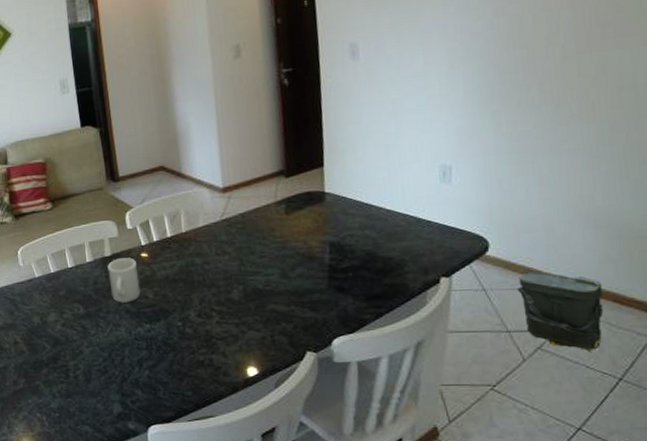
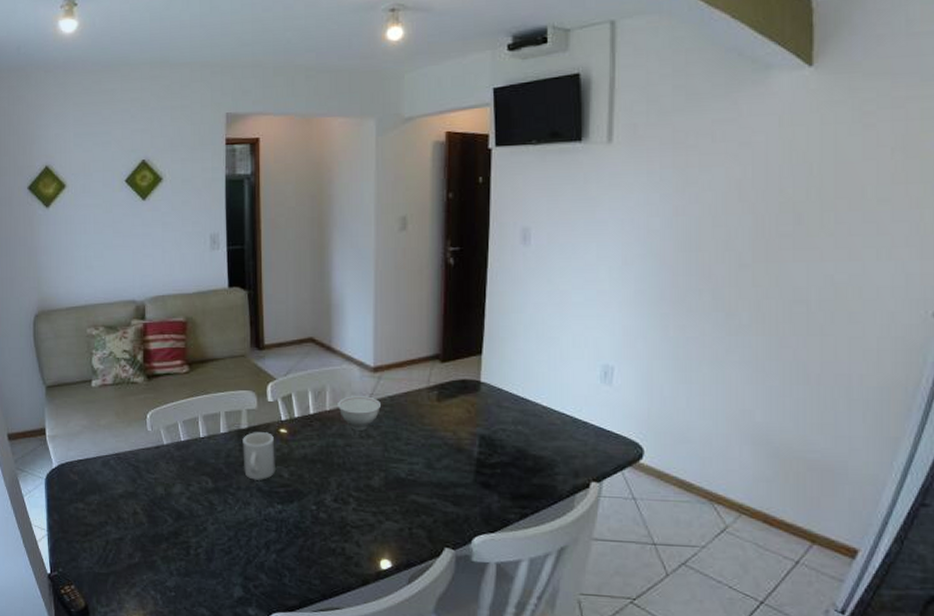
bowl: none [192,215,233,249] -> present [338,396,381,431]
bag: present [516,271,606,352] -> none [667,484,756,572]

